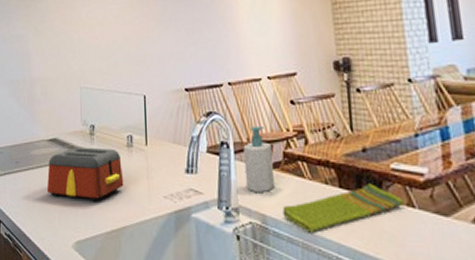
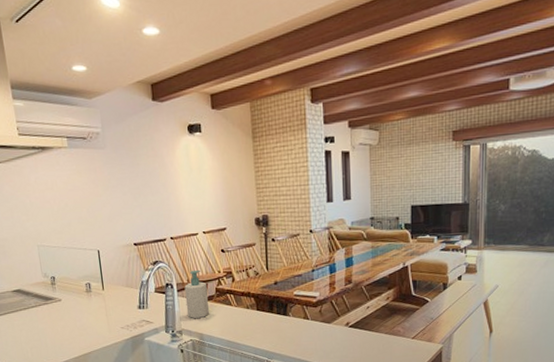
toaster: present [47,147,124,202] -> none [15,294,86,337]
dish towel: present [282,183,405,233] -> none [215,306,302,343]

